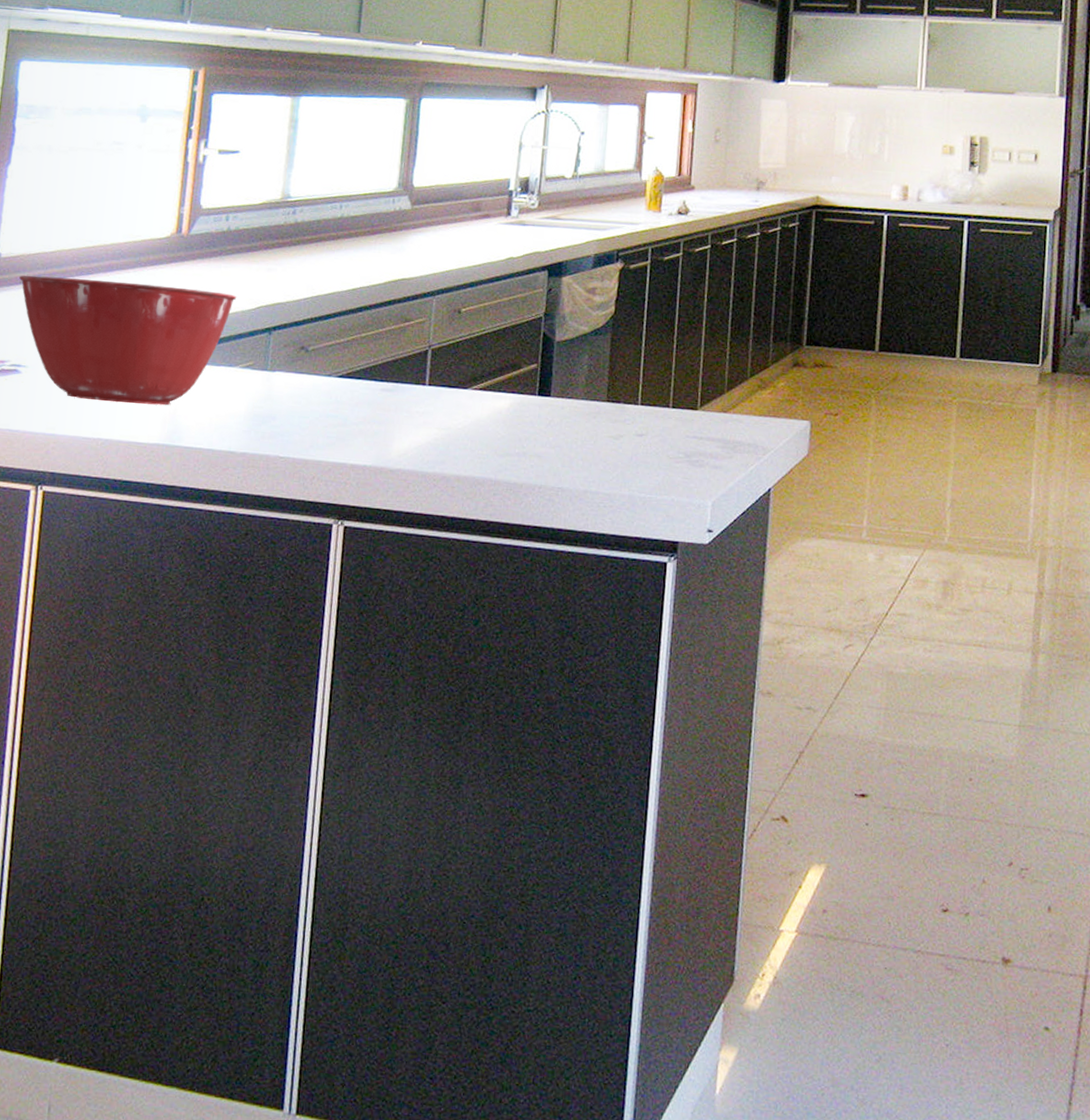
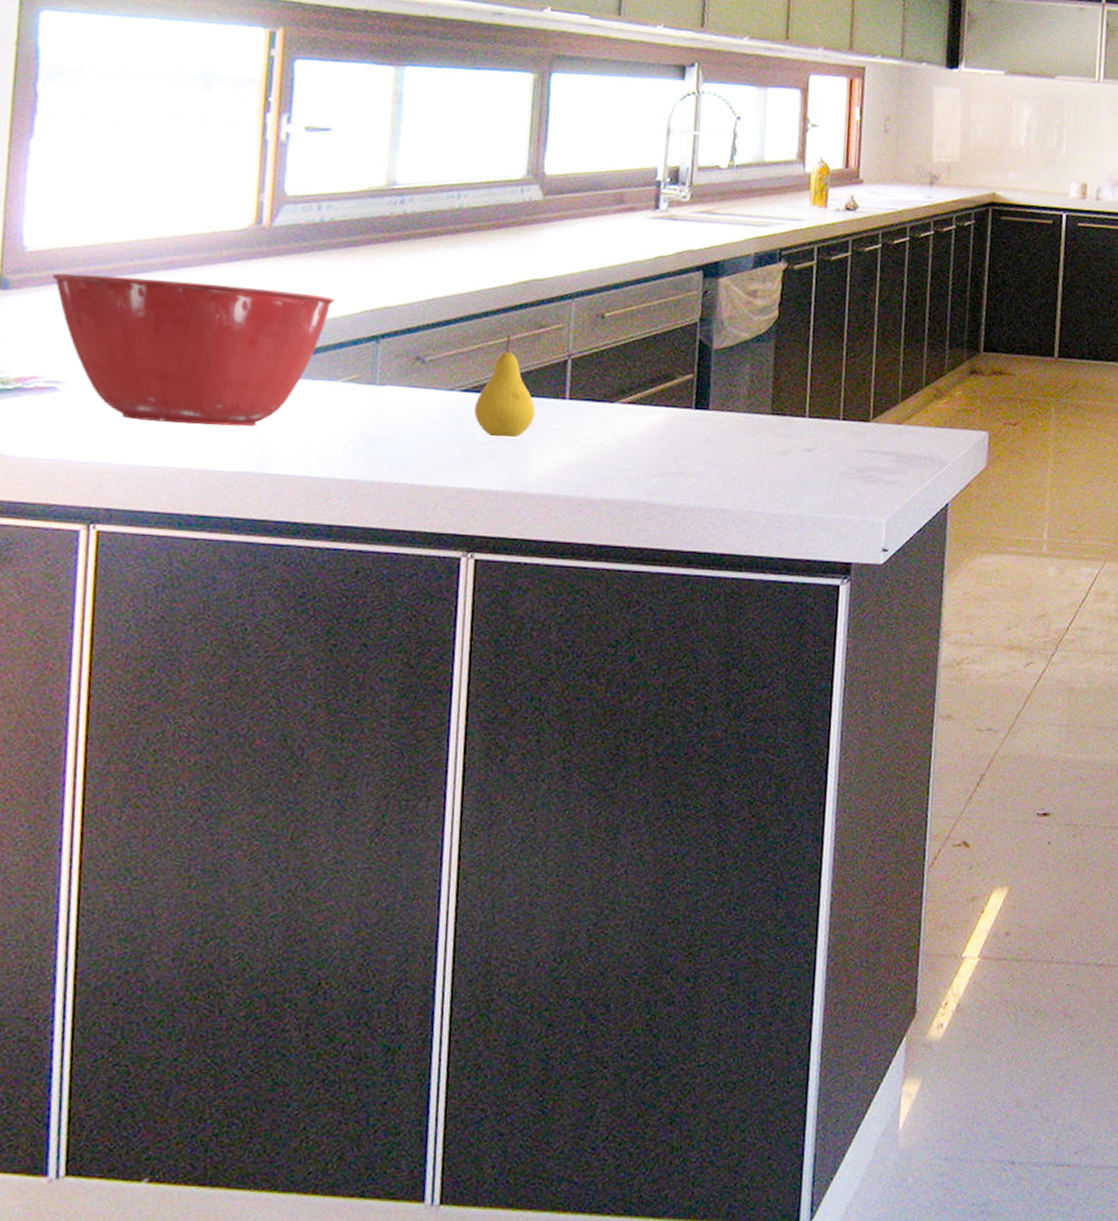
fruit: none [347,326,399,419] -> present [473,333,535,438]

